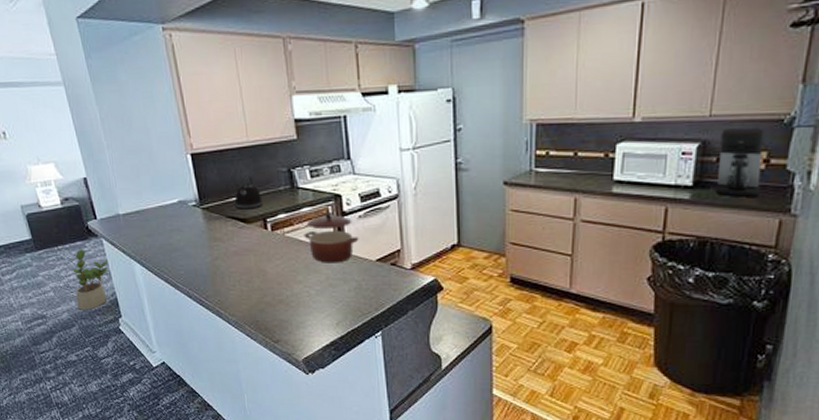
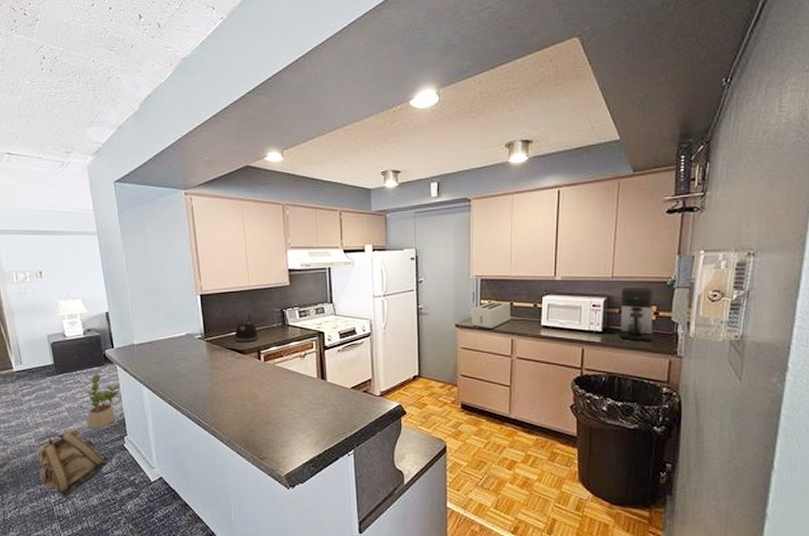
backpack: none [28,310,105,383] -> present [39,428,109,497]
saucepan: present [304,212,359,263] -> none [291,346,337,390]
toaster: none [523,151,574,187] -> present [471,301,510,330]

